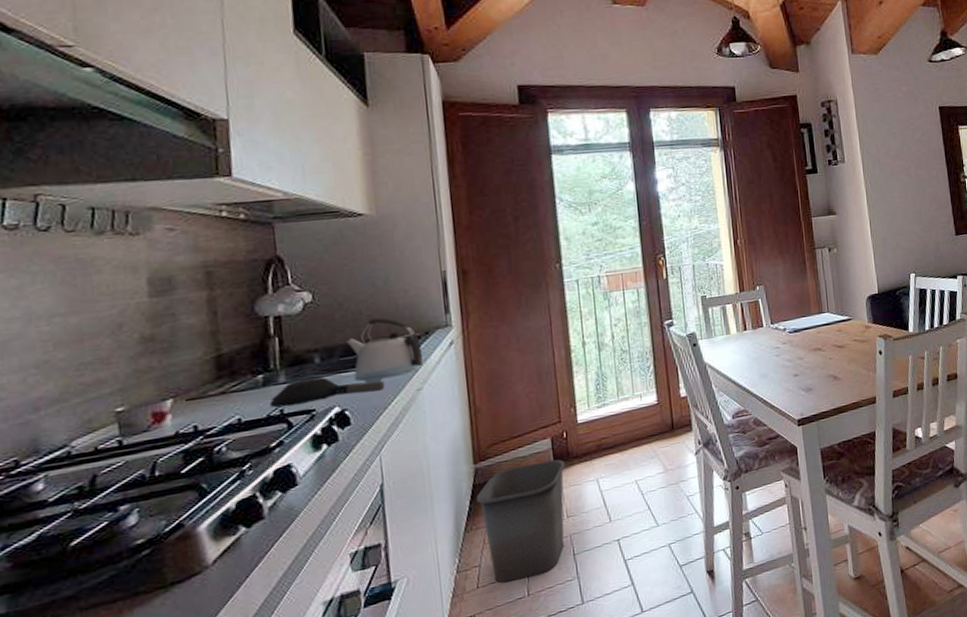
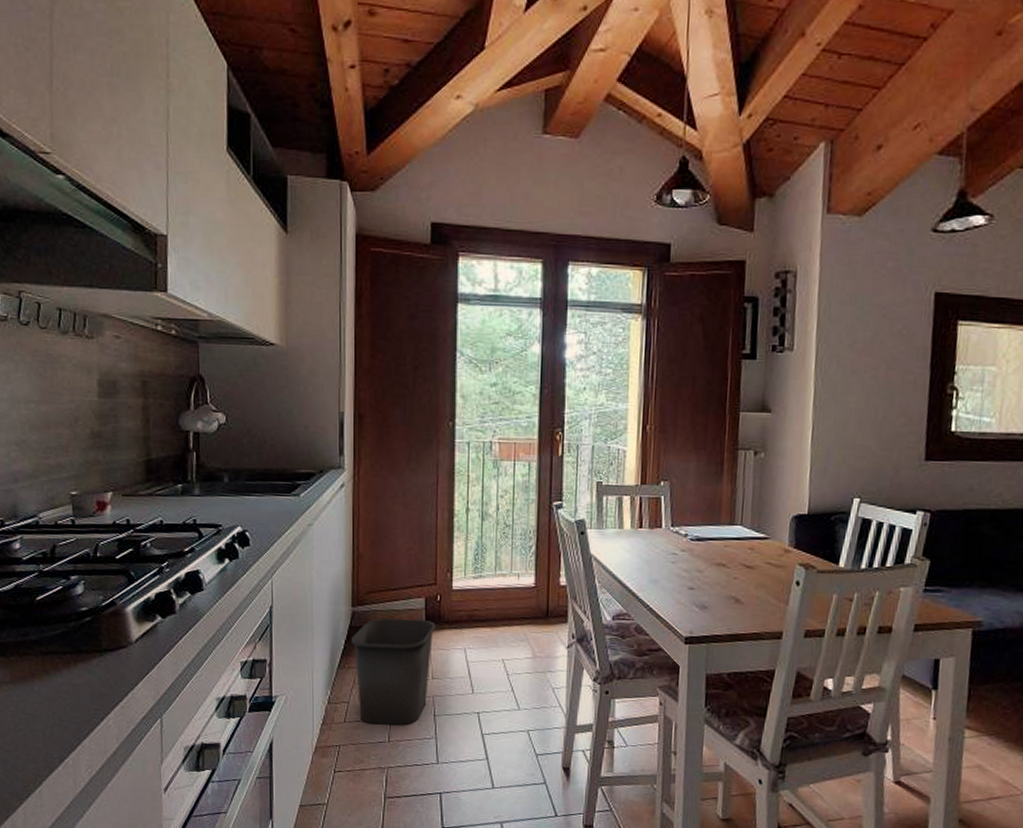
frying pan: present [269,376,385,408] -> none [185,494,281,520]
kettle: present [346,317,423,384] -> none [251,447,315,510]

